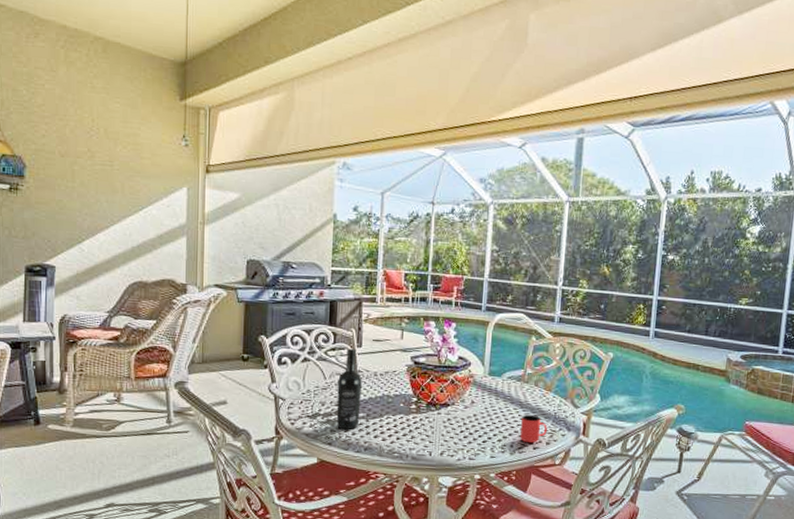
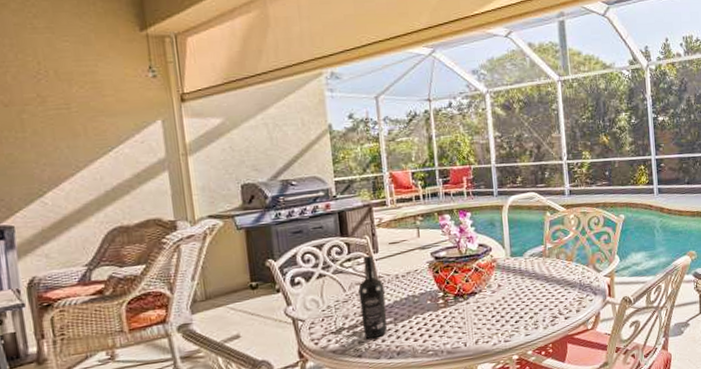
cup: present [520,414,547,444] -> none [549,286,575,315]

